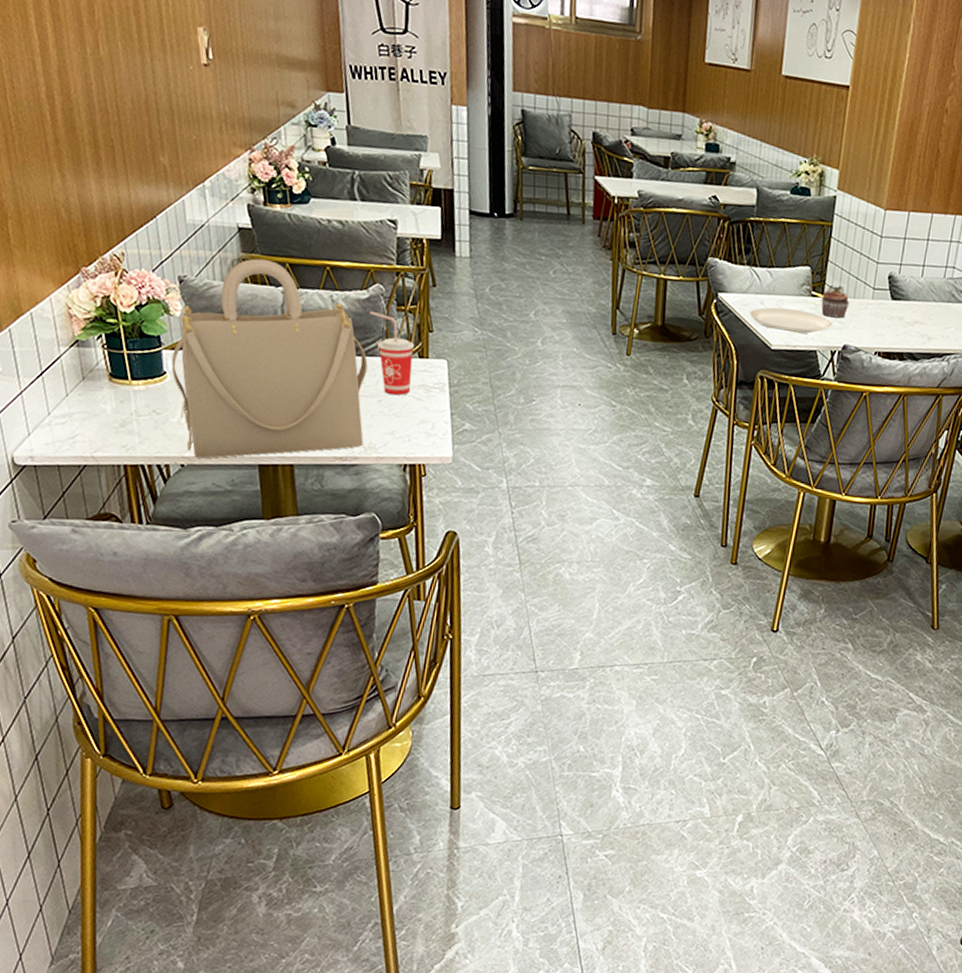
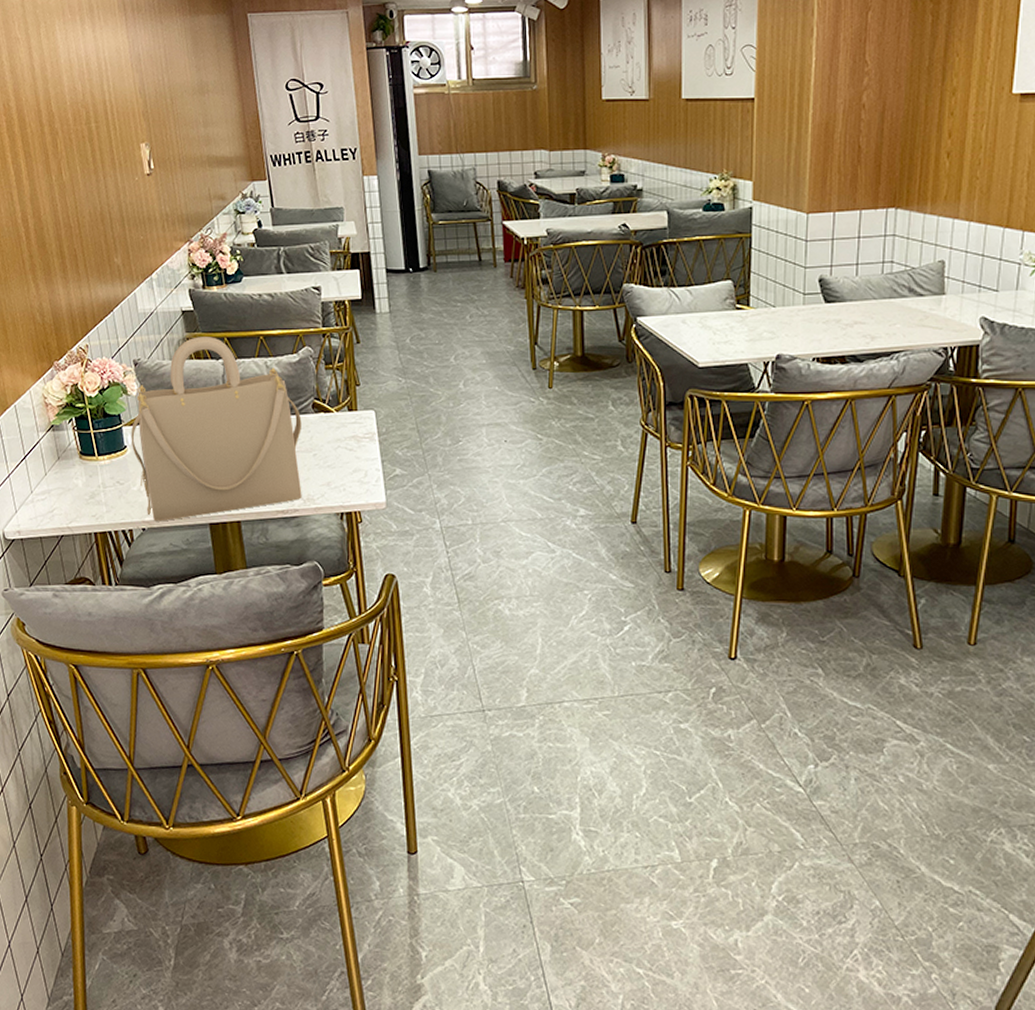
beverage cup: present [369,310,414,395] -> none [300,372,343,447]
plate: present [750,307,833,334] -> none [672,324,763,349]
cupcake: present [821,284,850,319] -> none [747,295,779,328]

